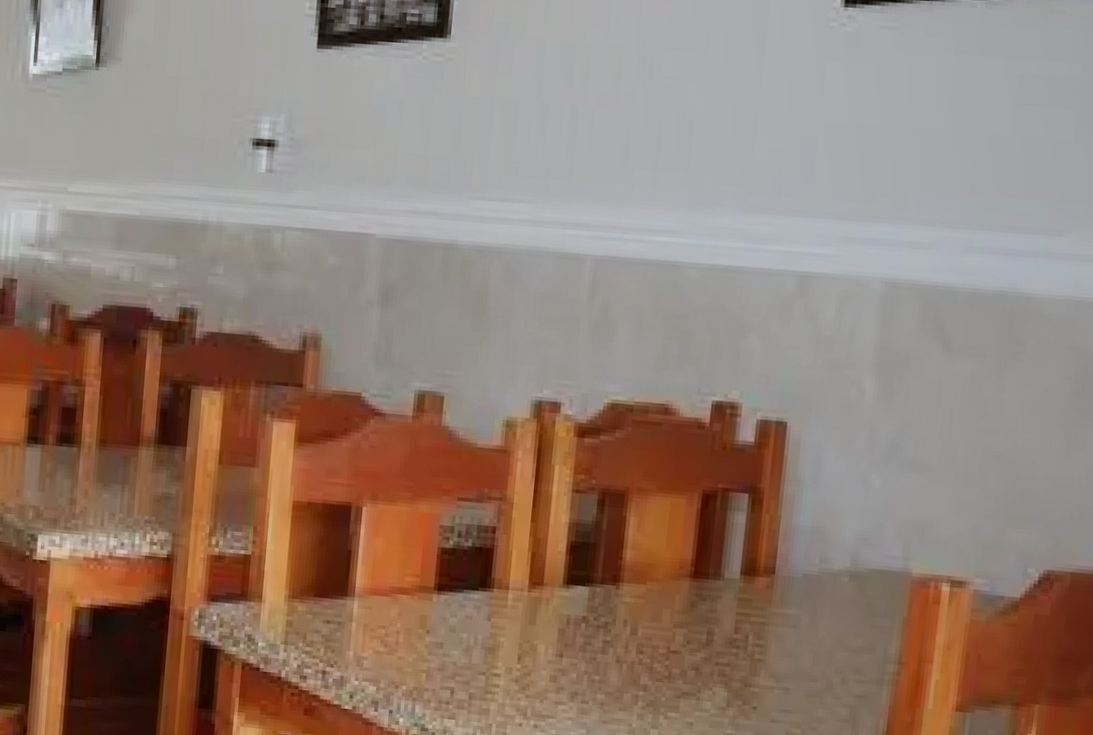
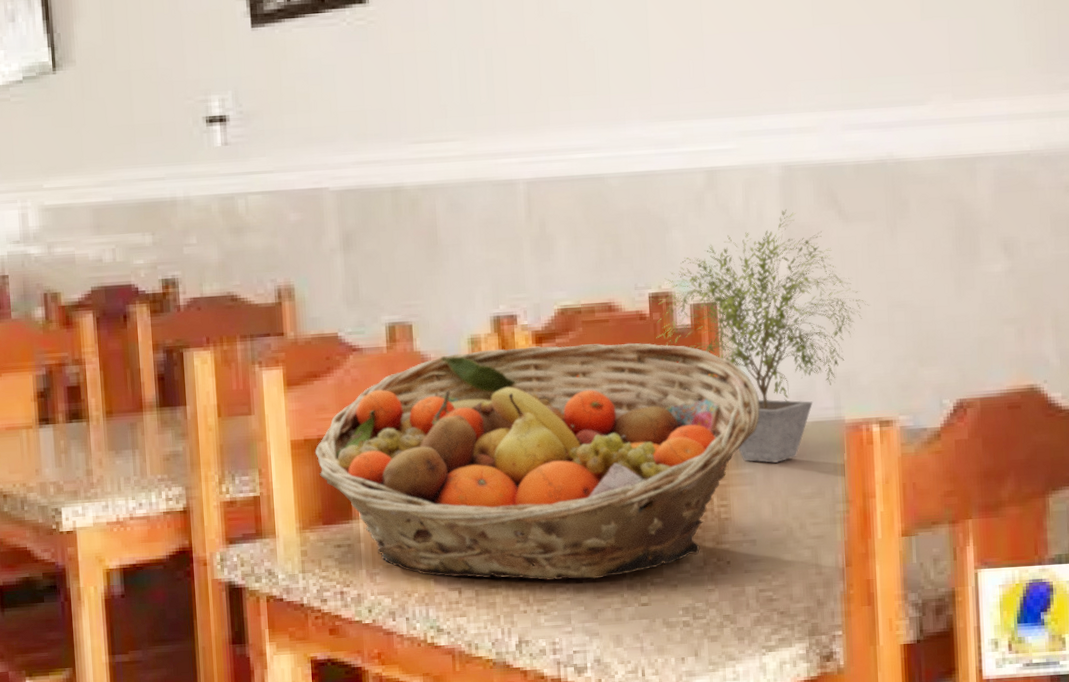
fruit basket: none [317,434,819,702] -> present [315,343,760,580]
potted plant: none [710,330,961,608] -> present [648,208,869,463]

